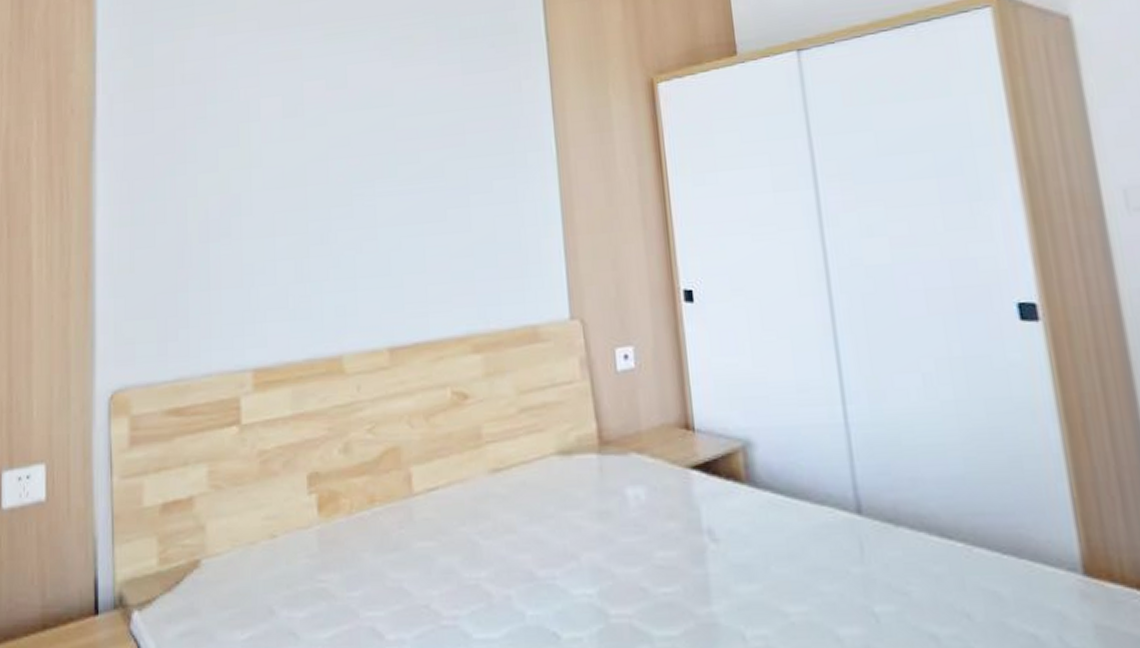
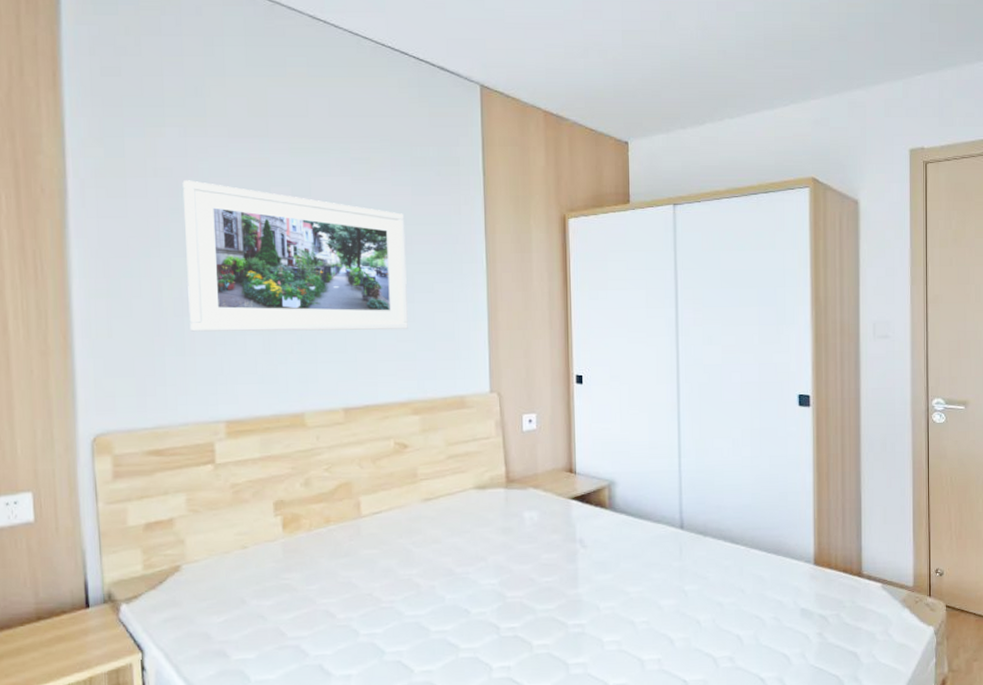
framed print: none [210,83,463,260] -> present [182,180,408,332]

